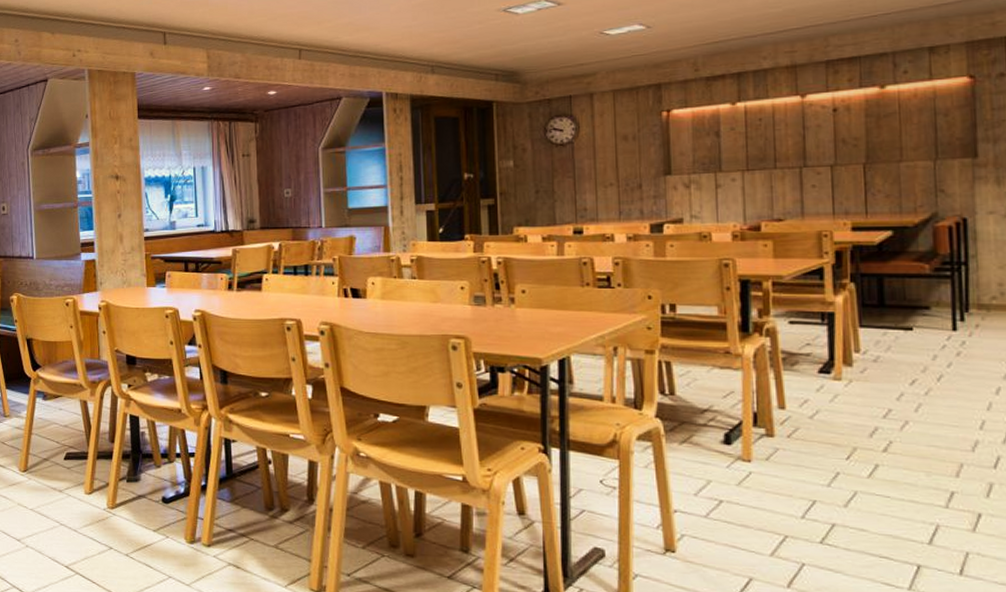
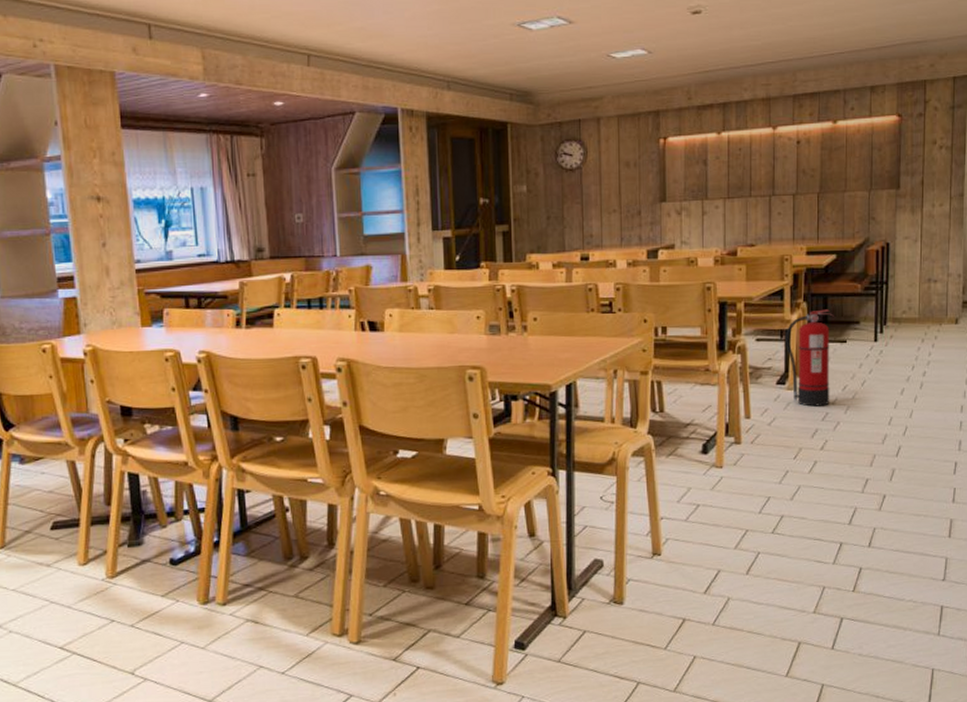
fire extinguisher: none [828,291,894,402] -> present [786,309,834,407]

